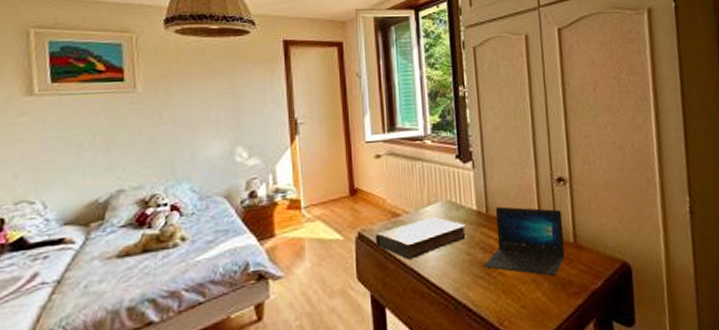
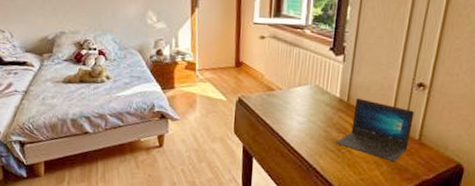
book: present [374,216,468,260] -> none [251,96,329,126]

